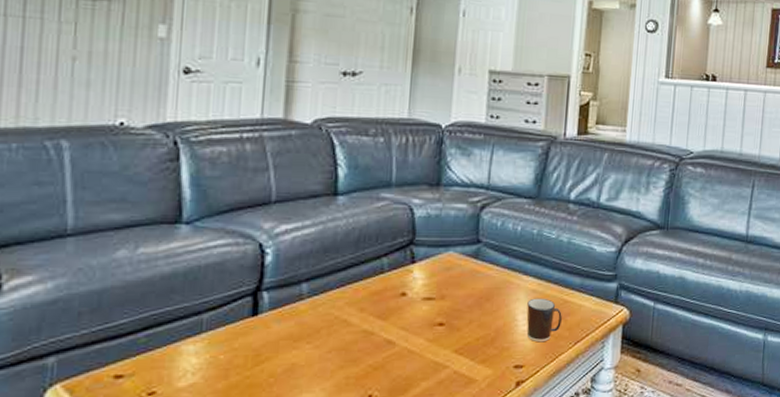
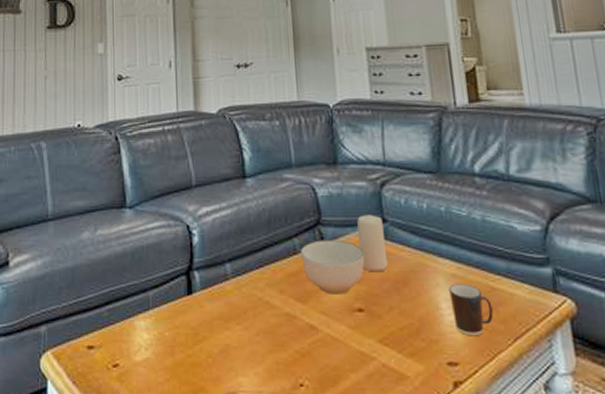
bowl: none [387,259,454,311] -> present [299,239,365,295]
candle: none [450,235,477,289] -> present [357,214,388,272]

